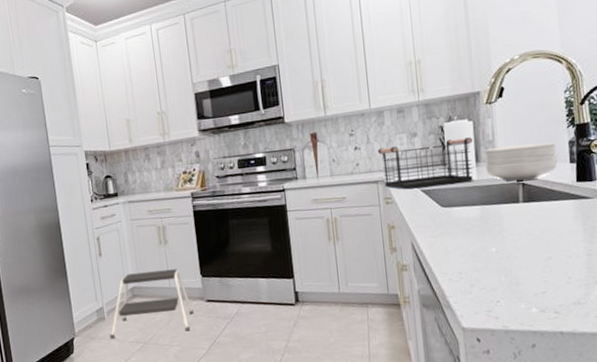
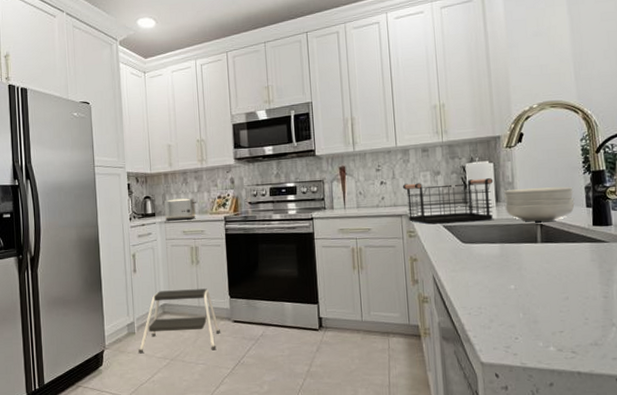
toaster: none [127,174,162,201] -> present [164,198,197,221]

